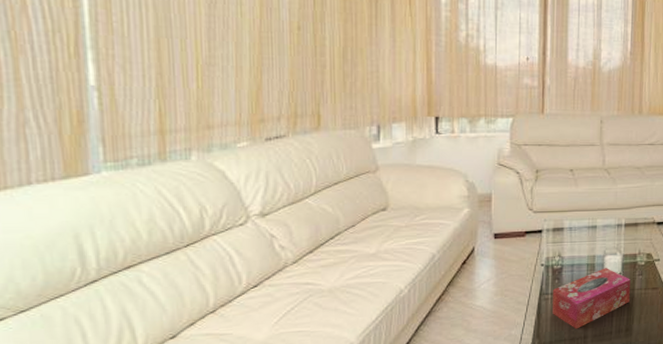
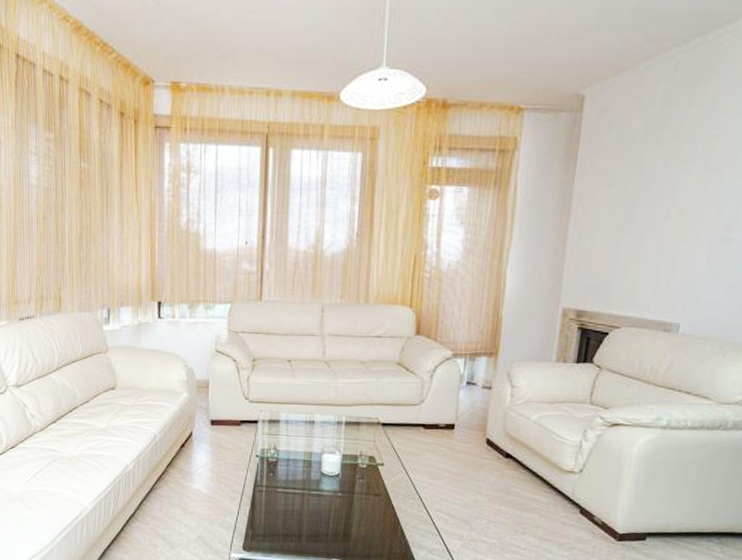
tissue box: present [553,268,630,329] -> none [267,466,350,526]

